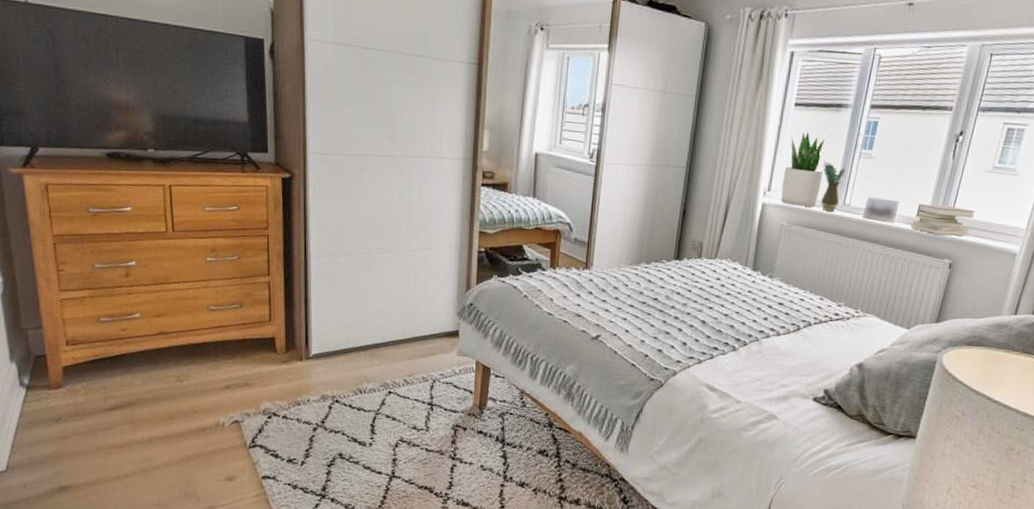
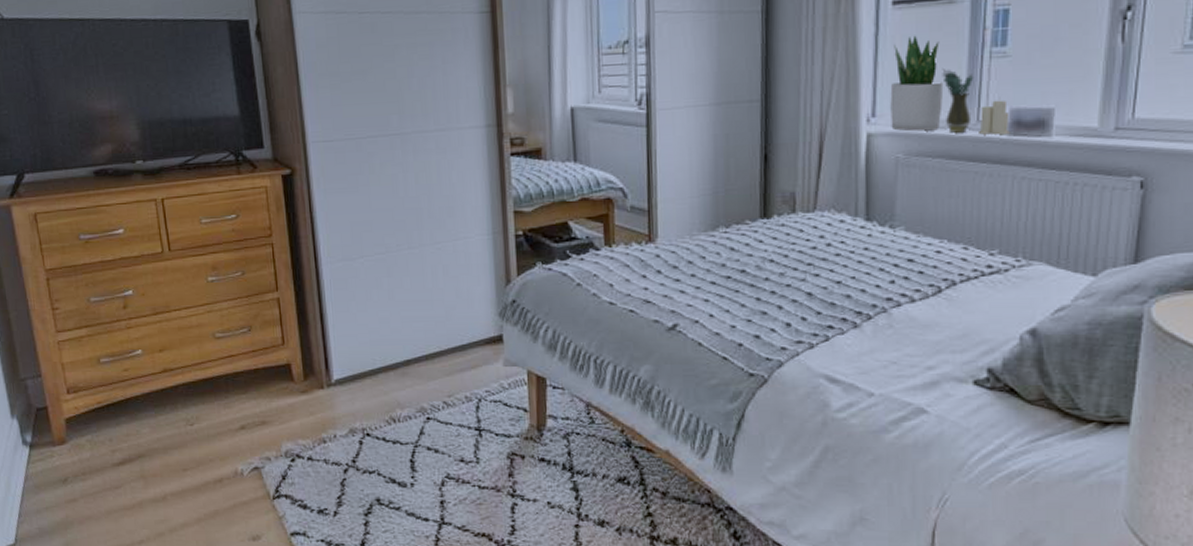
candle: none [843,189,867,218] -> present [979,98,1010,136]
books: present [910,203,975,236] -> none [1076,105,1166,145]

